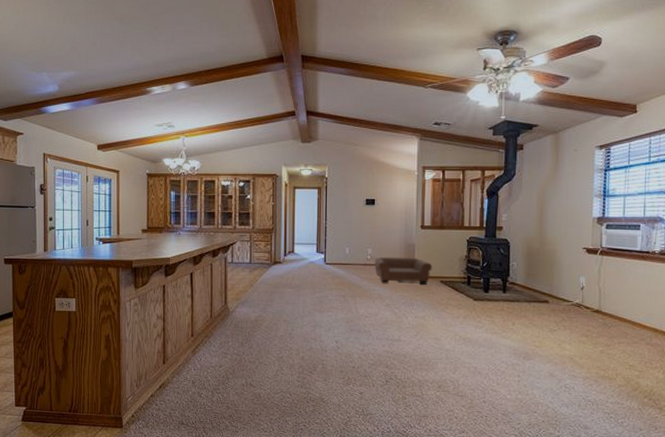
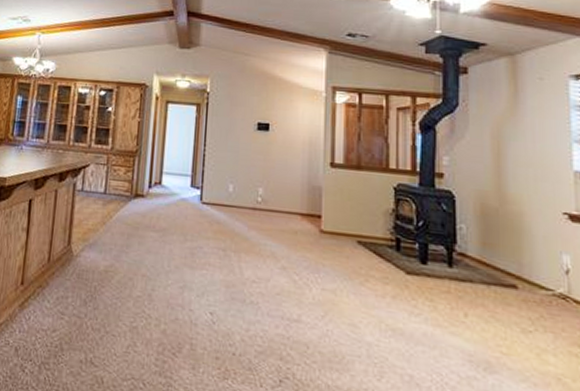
dog bed: present [375,256,433,285] -> none [267,200,346,245]

